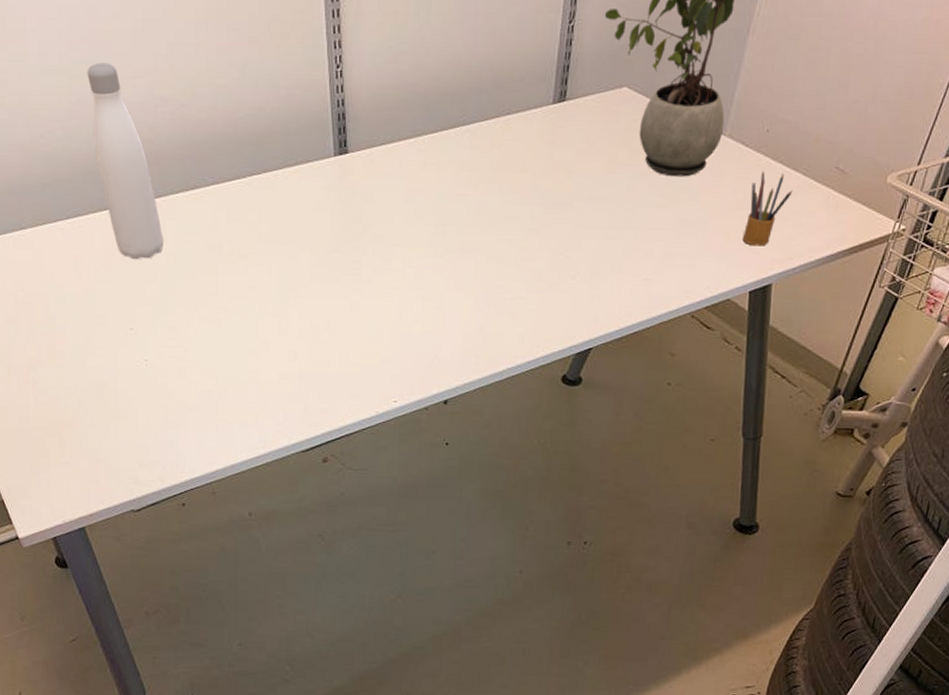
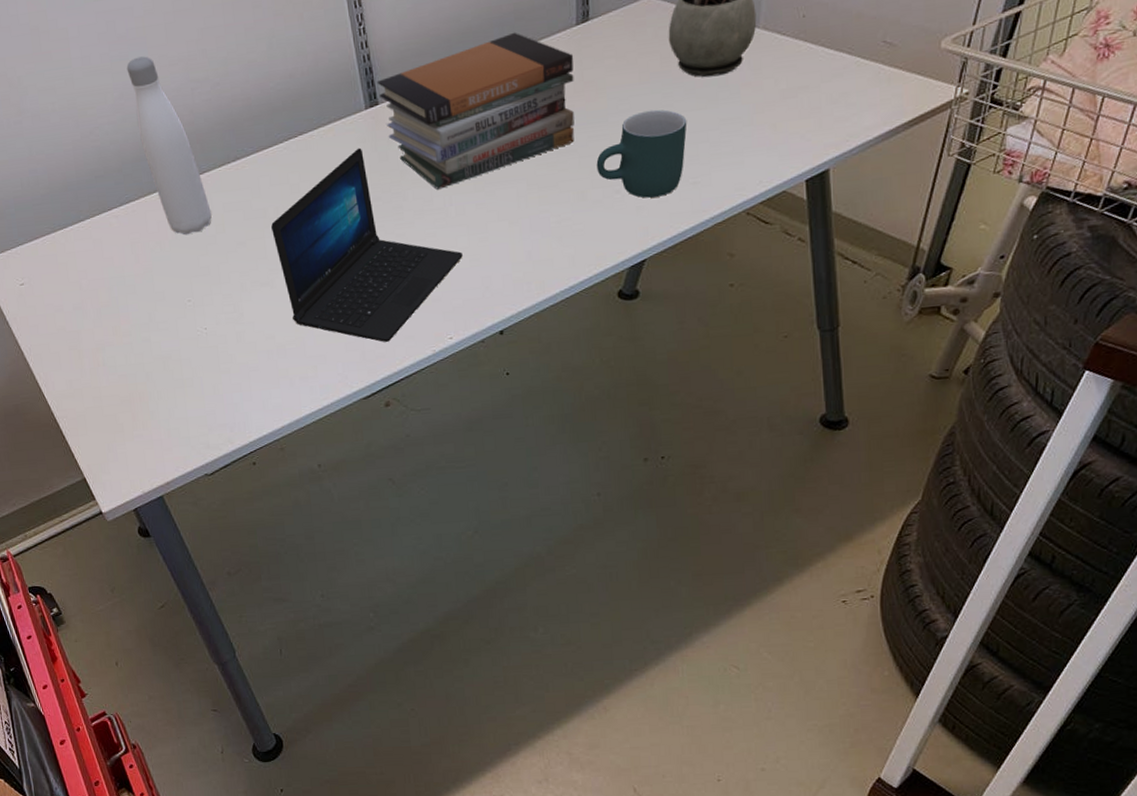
laptop: none [225,195,416,397] -> present [271,147,463,342]
book stack: none [348,100,547,250] -> present [377,32,575,190]
mug: none [556,200,647,288] -> present [596,109,687,198]
pencil box: present [742,171,793,246] -> none [791,56,839,134]

